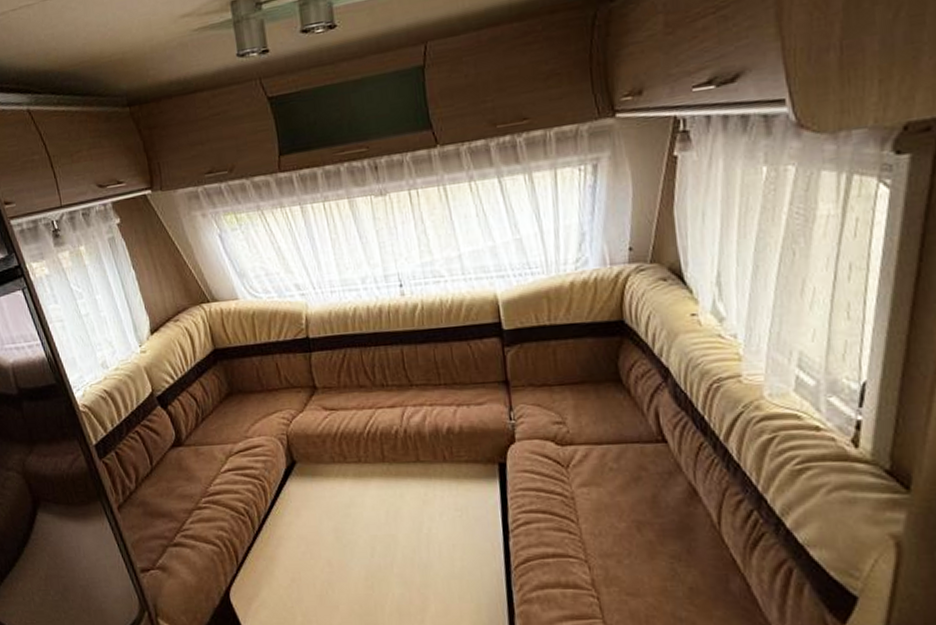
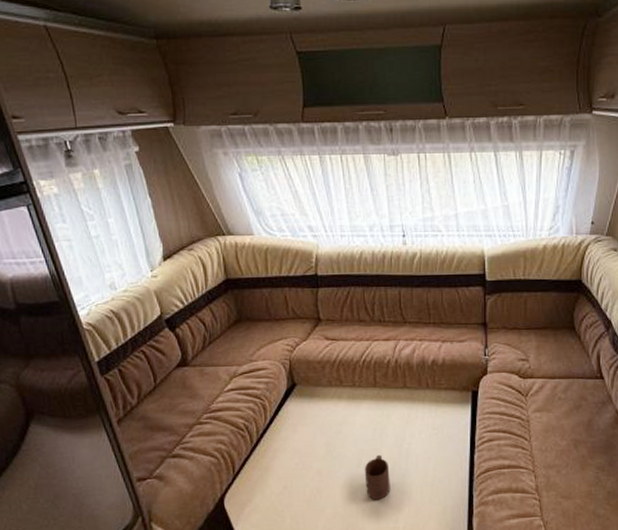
cup: none [379,541,412,596] -> present [364,454,391,500]

